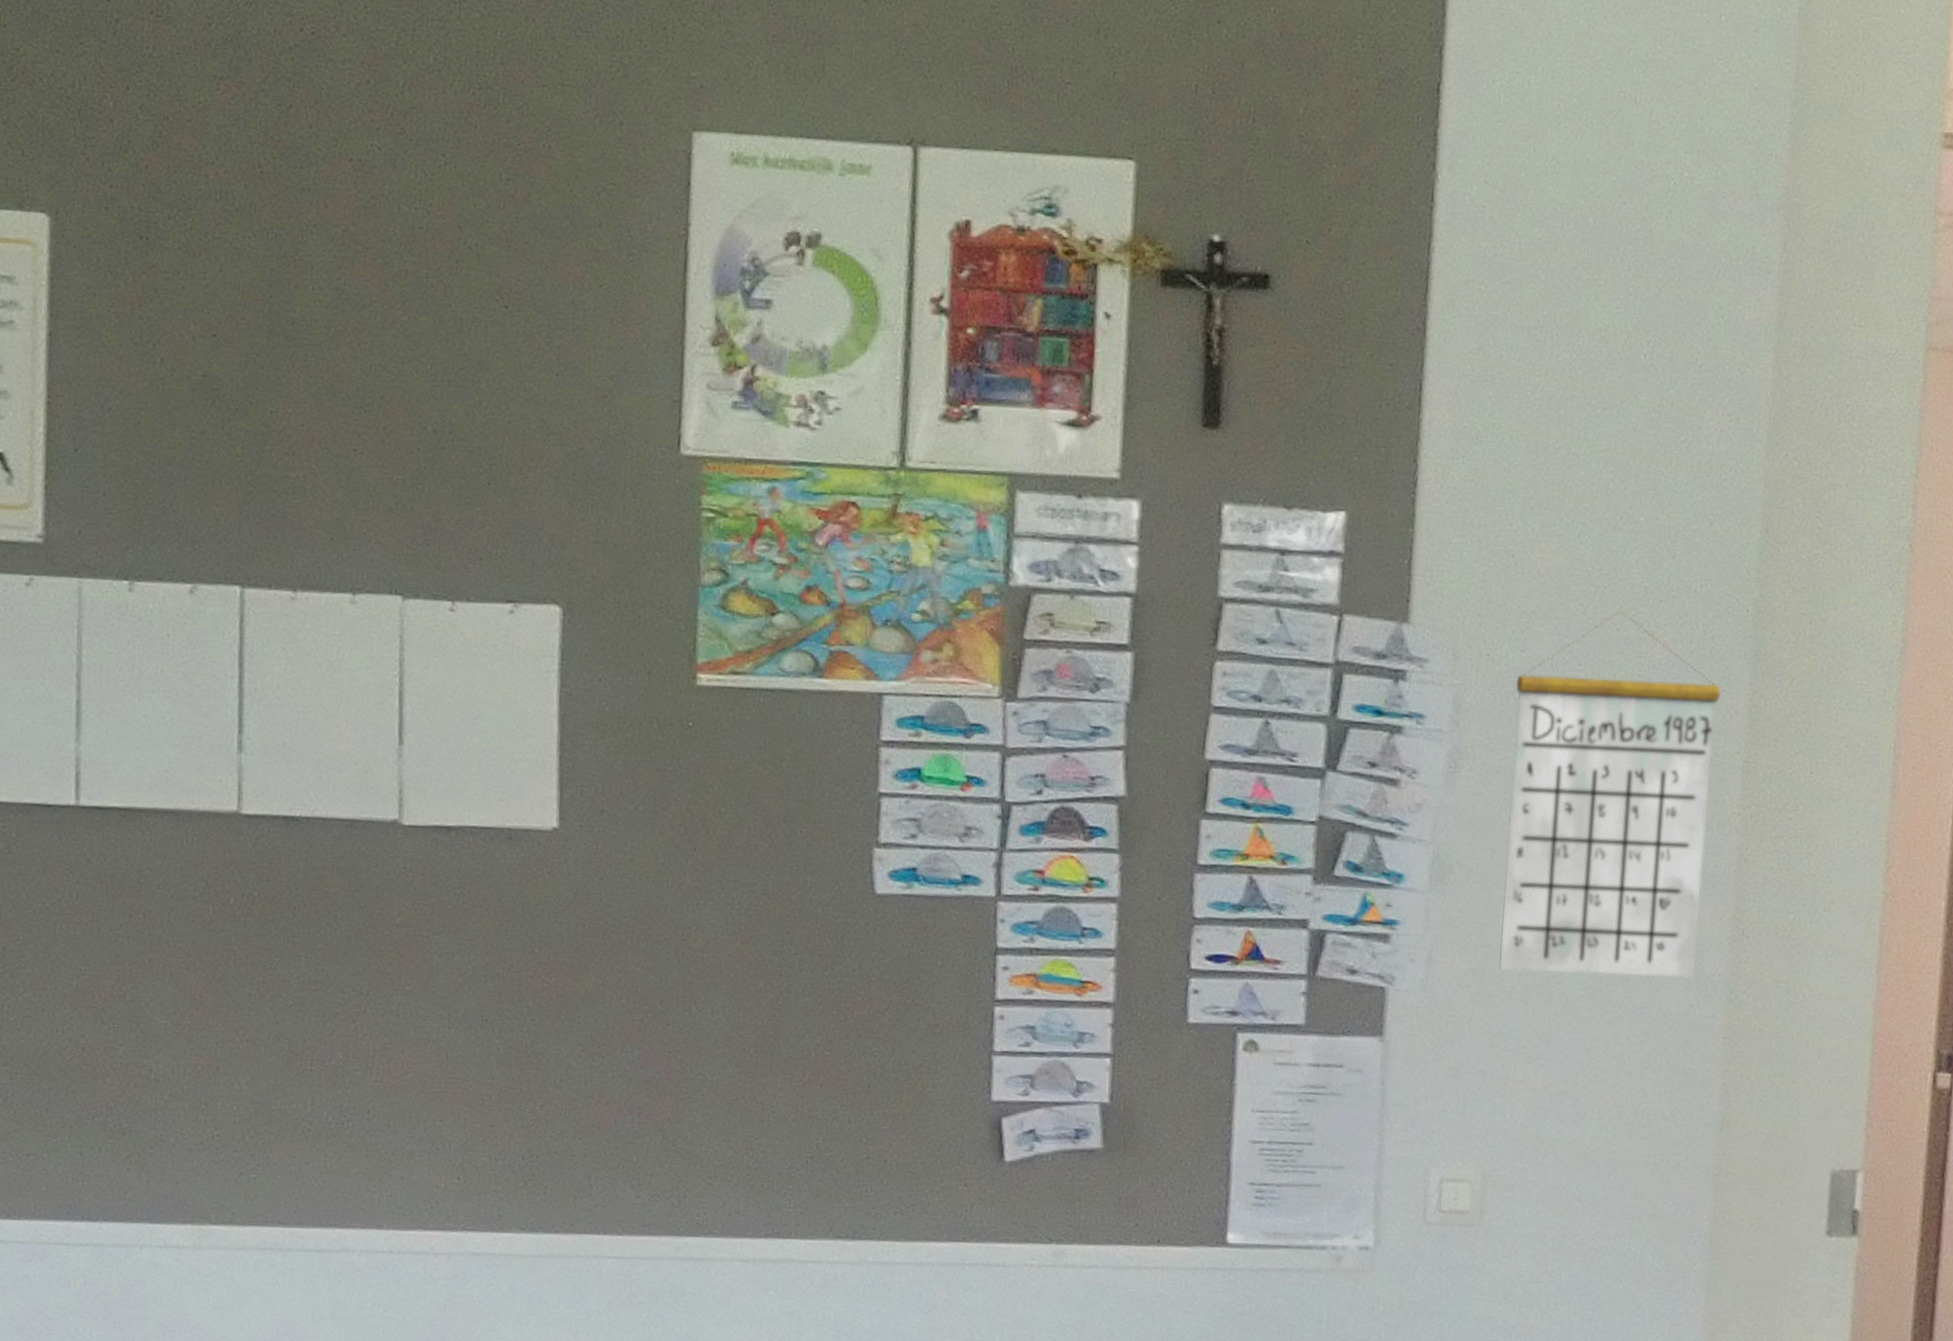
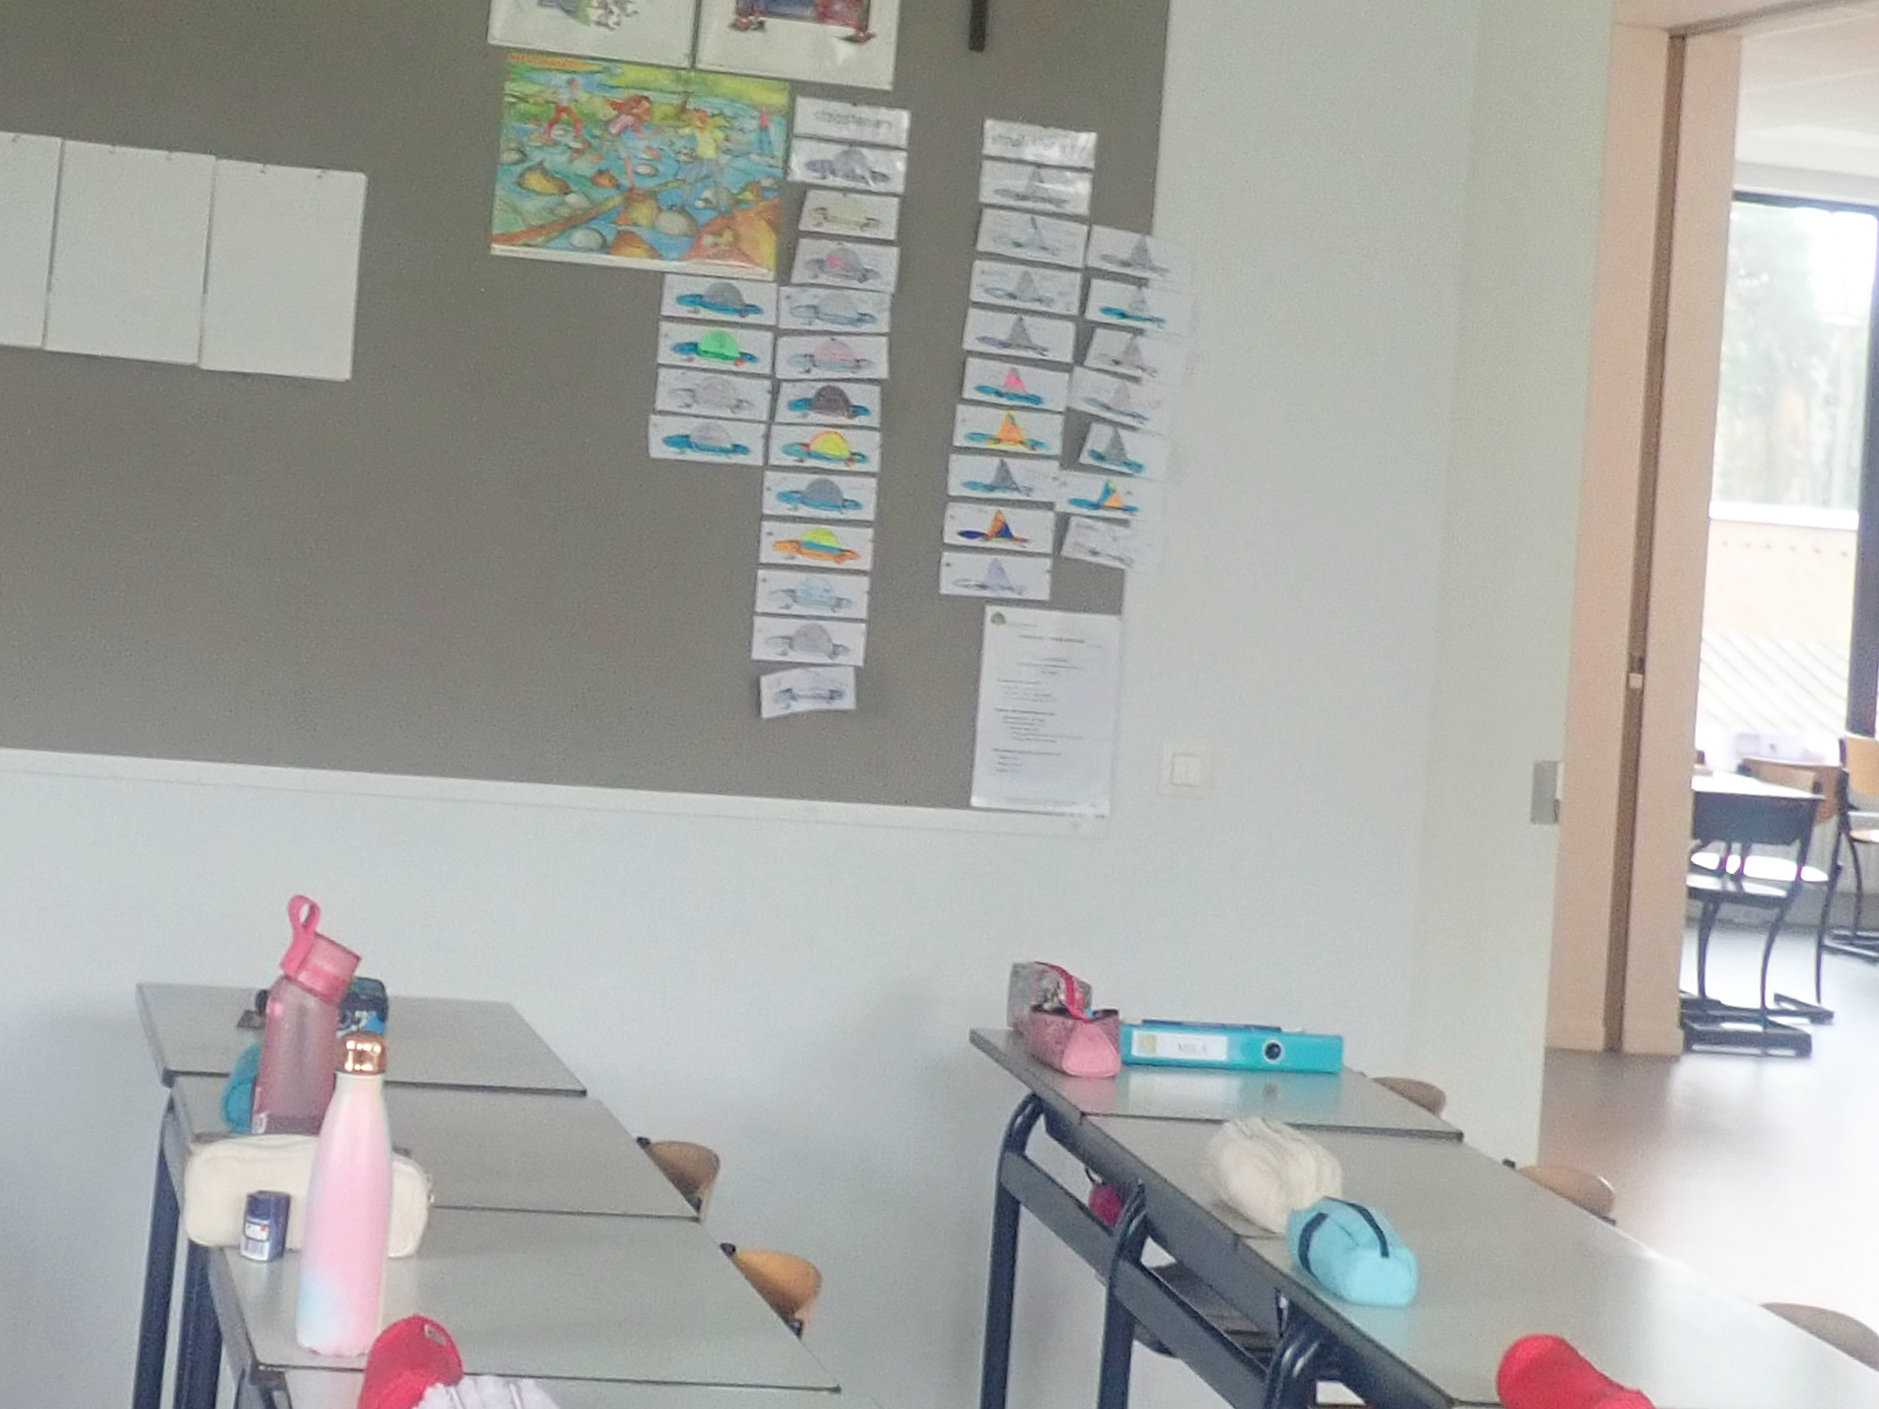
calendar: present [1499,610,1721,978] -> none [1230,235,1433,574]

